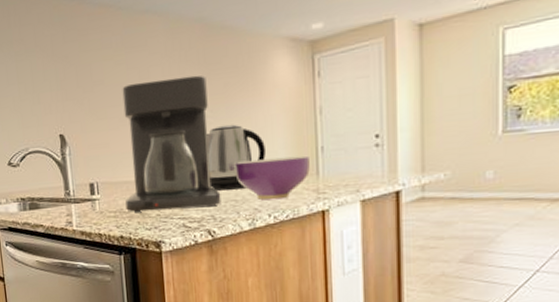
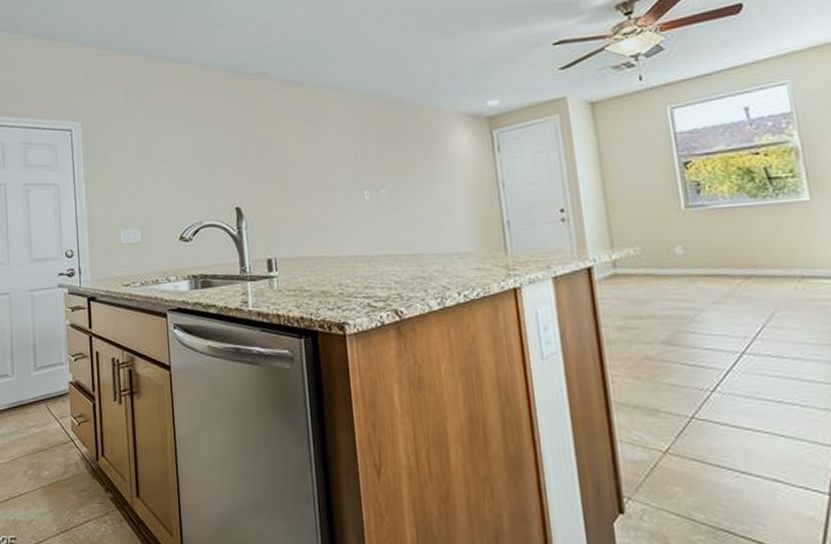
coffee maker: present [122,75,221,212] -> none [301,148,408,290]
kettle: present [206,124,267,191] -> none [389,197,452,267]
bowl: present [234,155,310,199] -> none [419,230,498,276]

